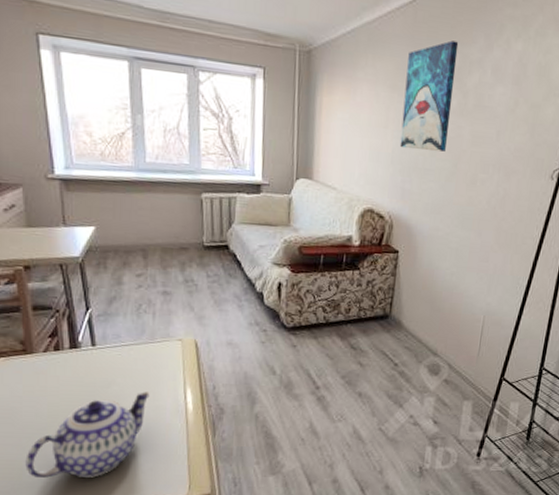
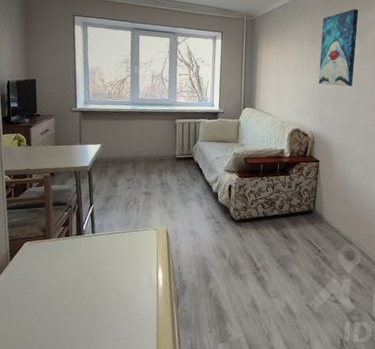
teapot: present [25,392,150,478] -> none [36,270,131,340]

